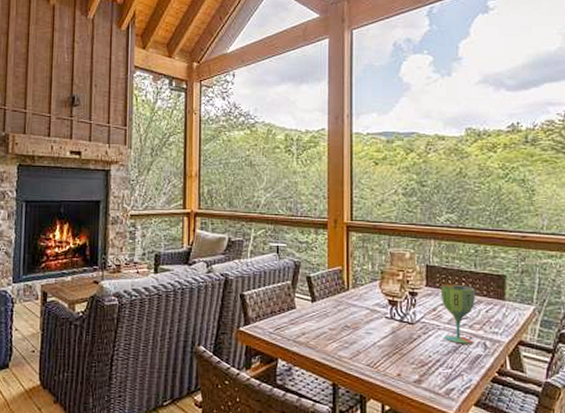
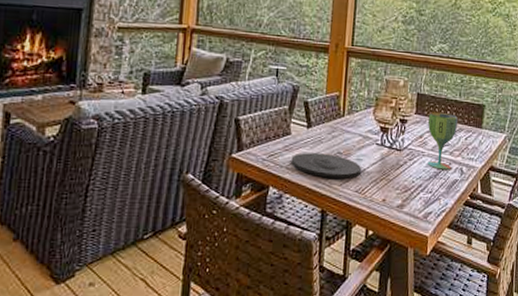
plate: none [298,326,371,352] -> present [291,153,361,179]

